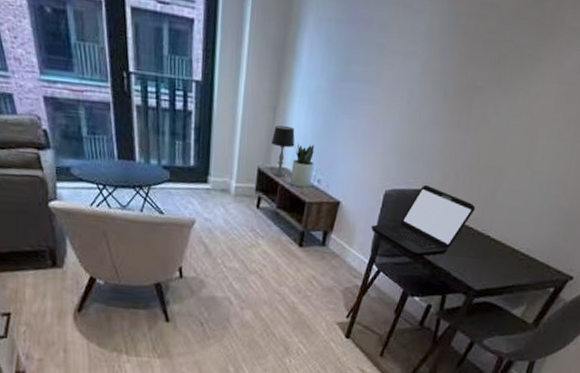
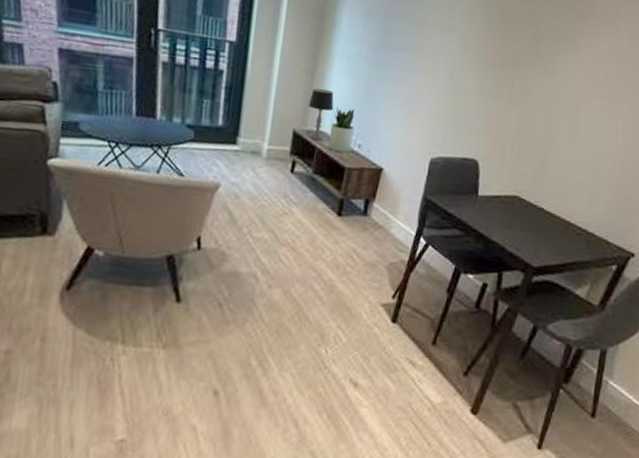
laptop: present [371,184,476,257] -> none [417,153,526,230]

